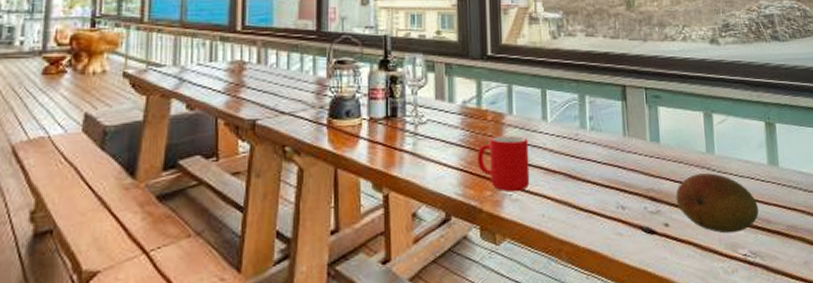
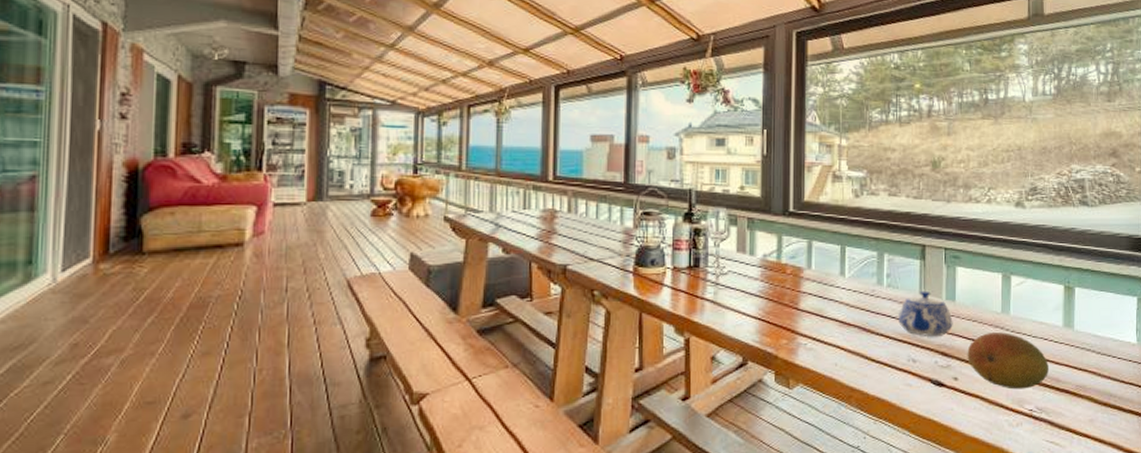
cup: present [477,136,530,193] -> none [775,289,825,342]
teapot: none [603,132,660,182] -> present [897,290,953,338]

